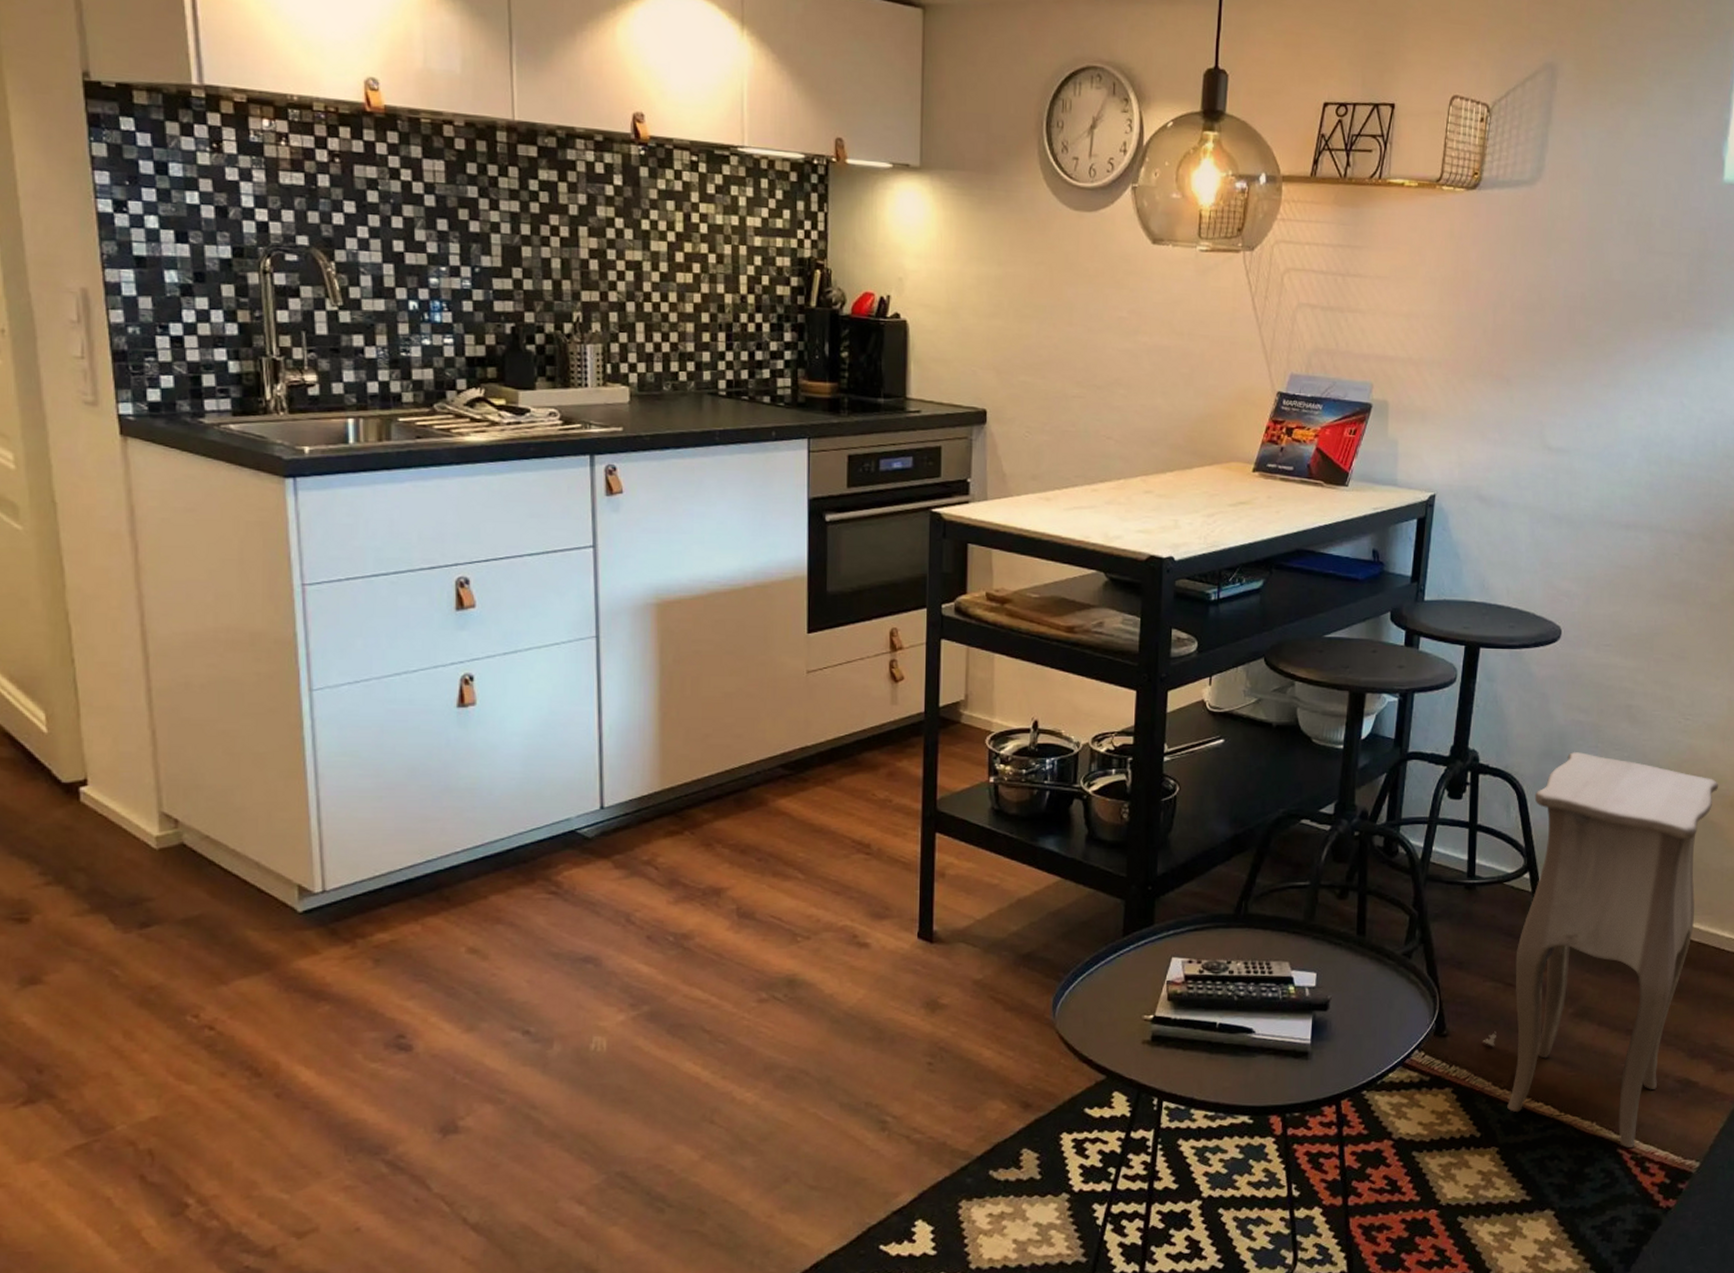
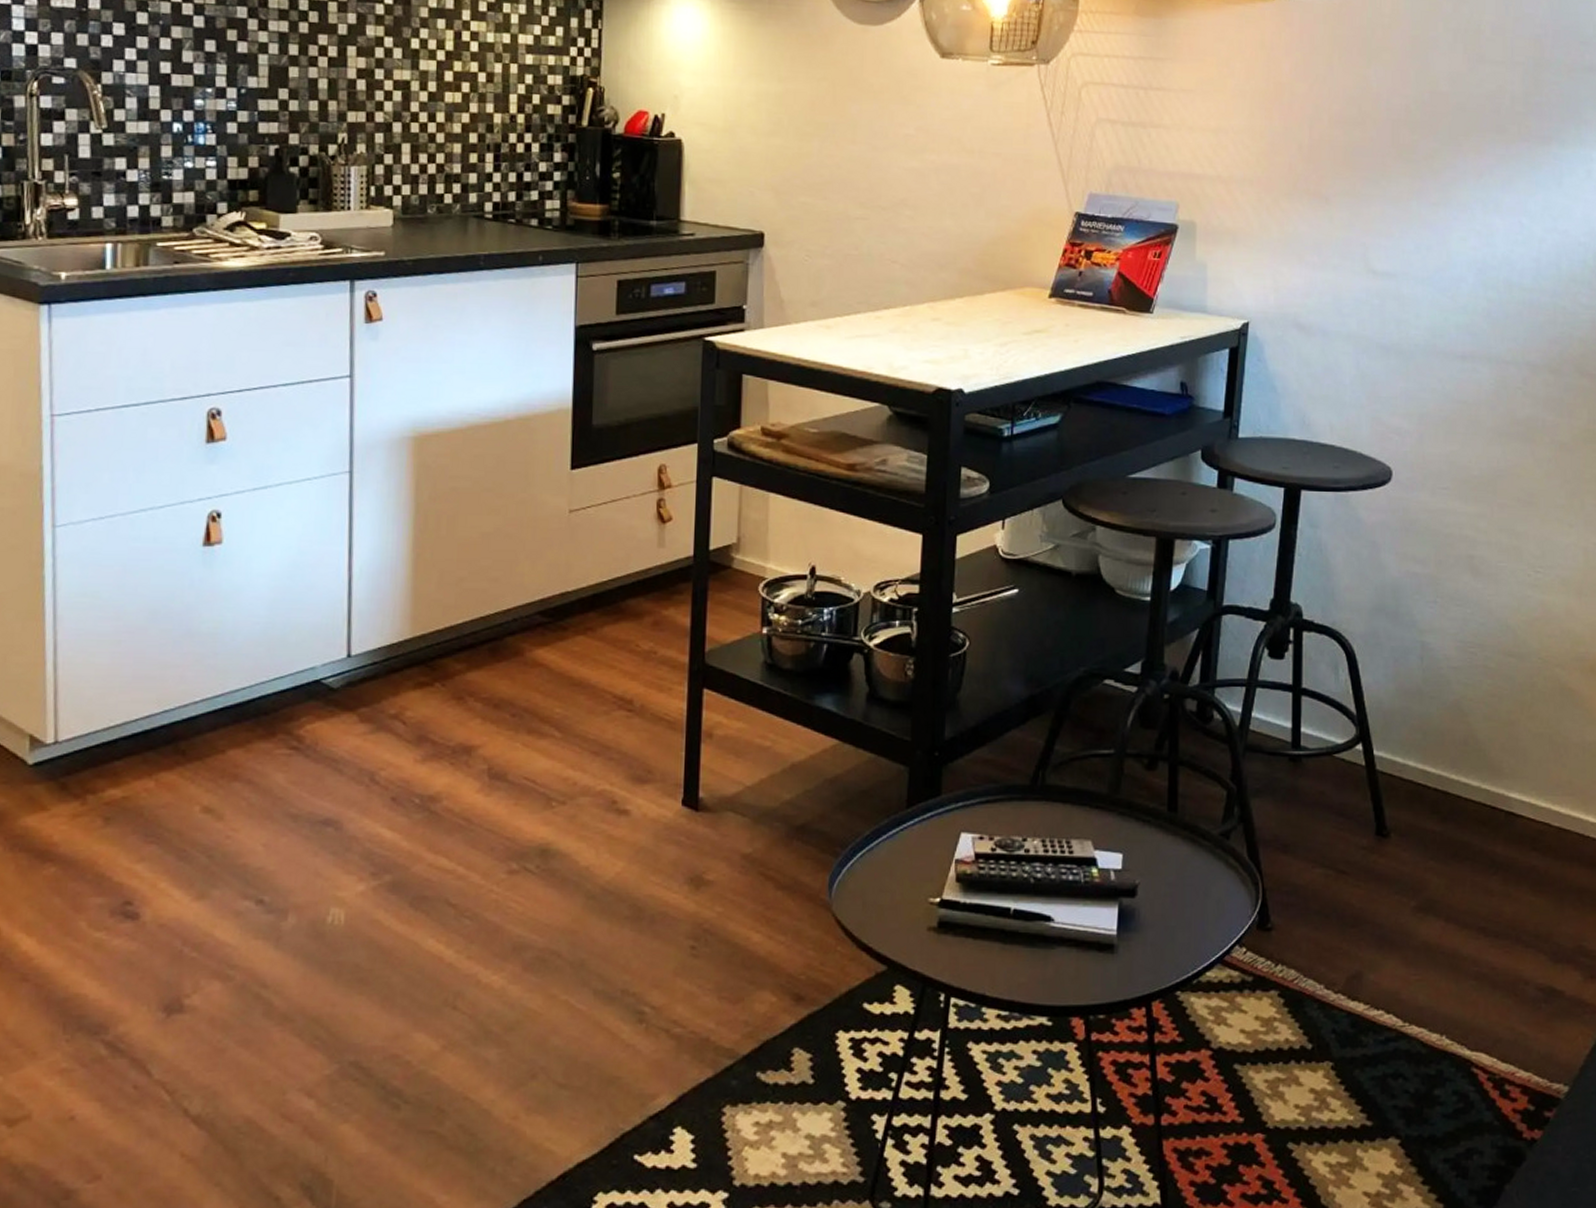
side table: present [1482,751,1719,1148] -> none [1312,606,1577,1066]

